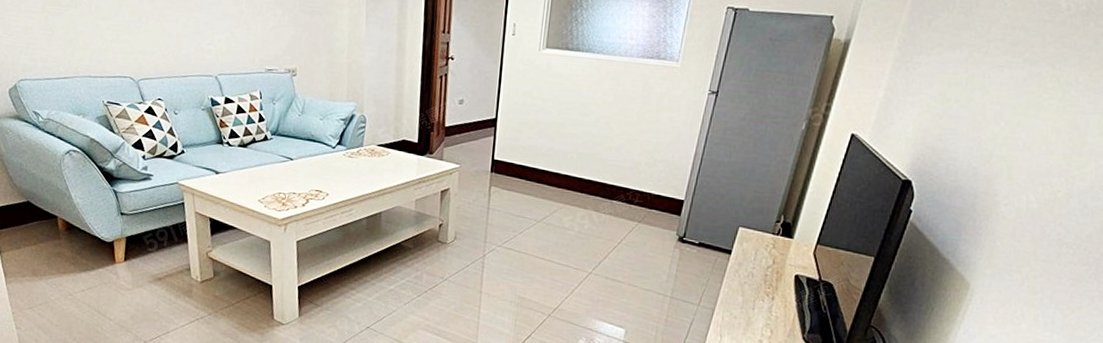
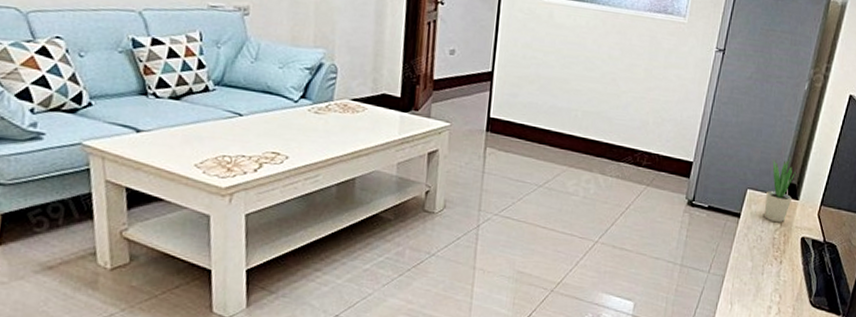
potted plant: none [755,195,791,261] -> present [763,155,796,223]

